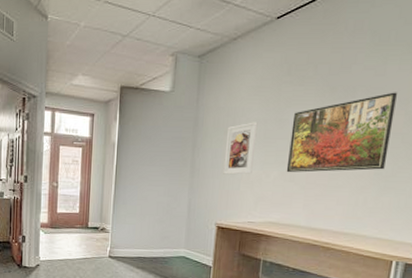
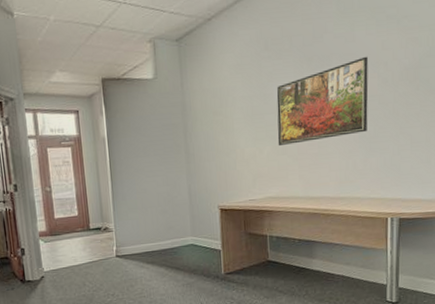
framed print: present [223,122,258,175] -> none [216,100,246,156]

